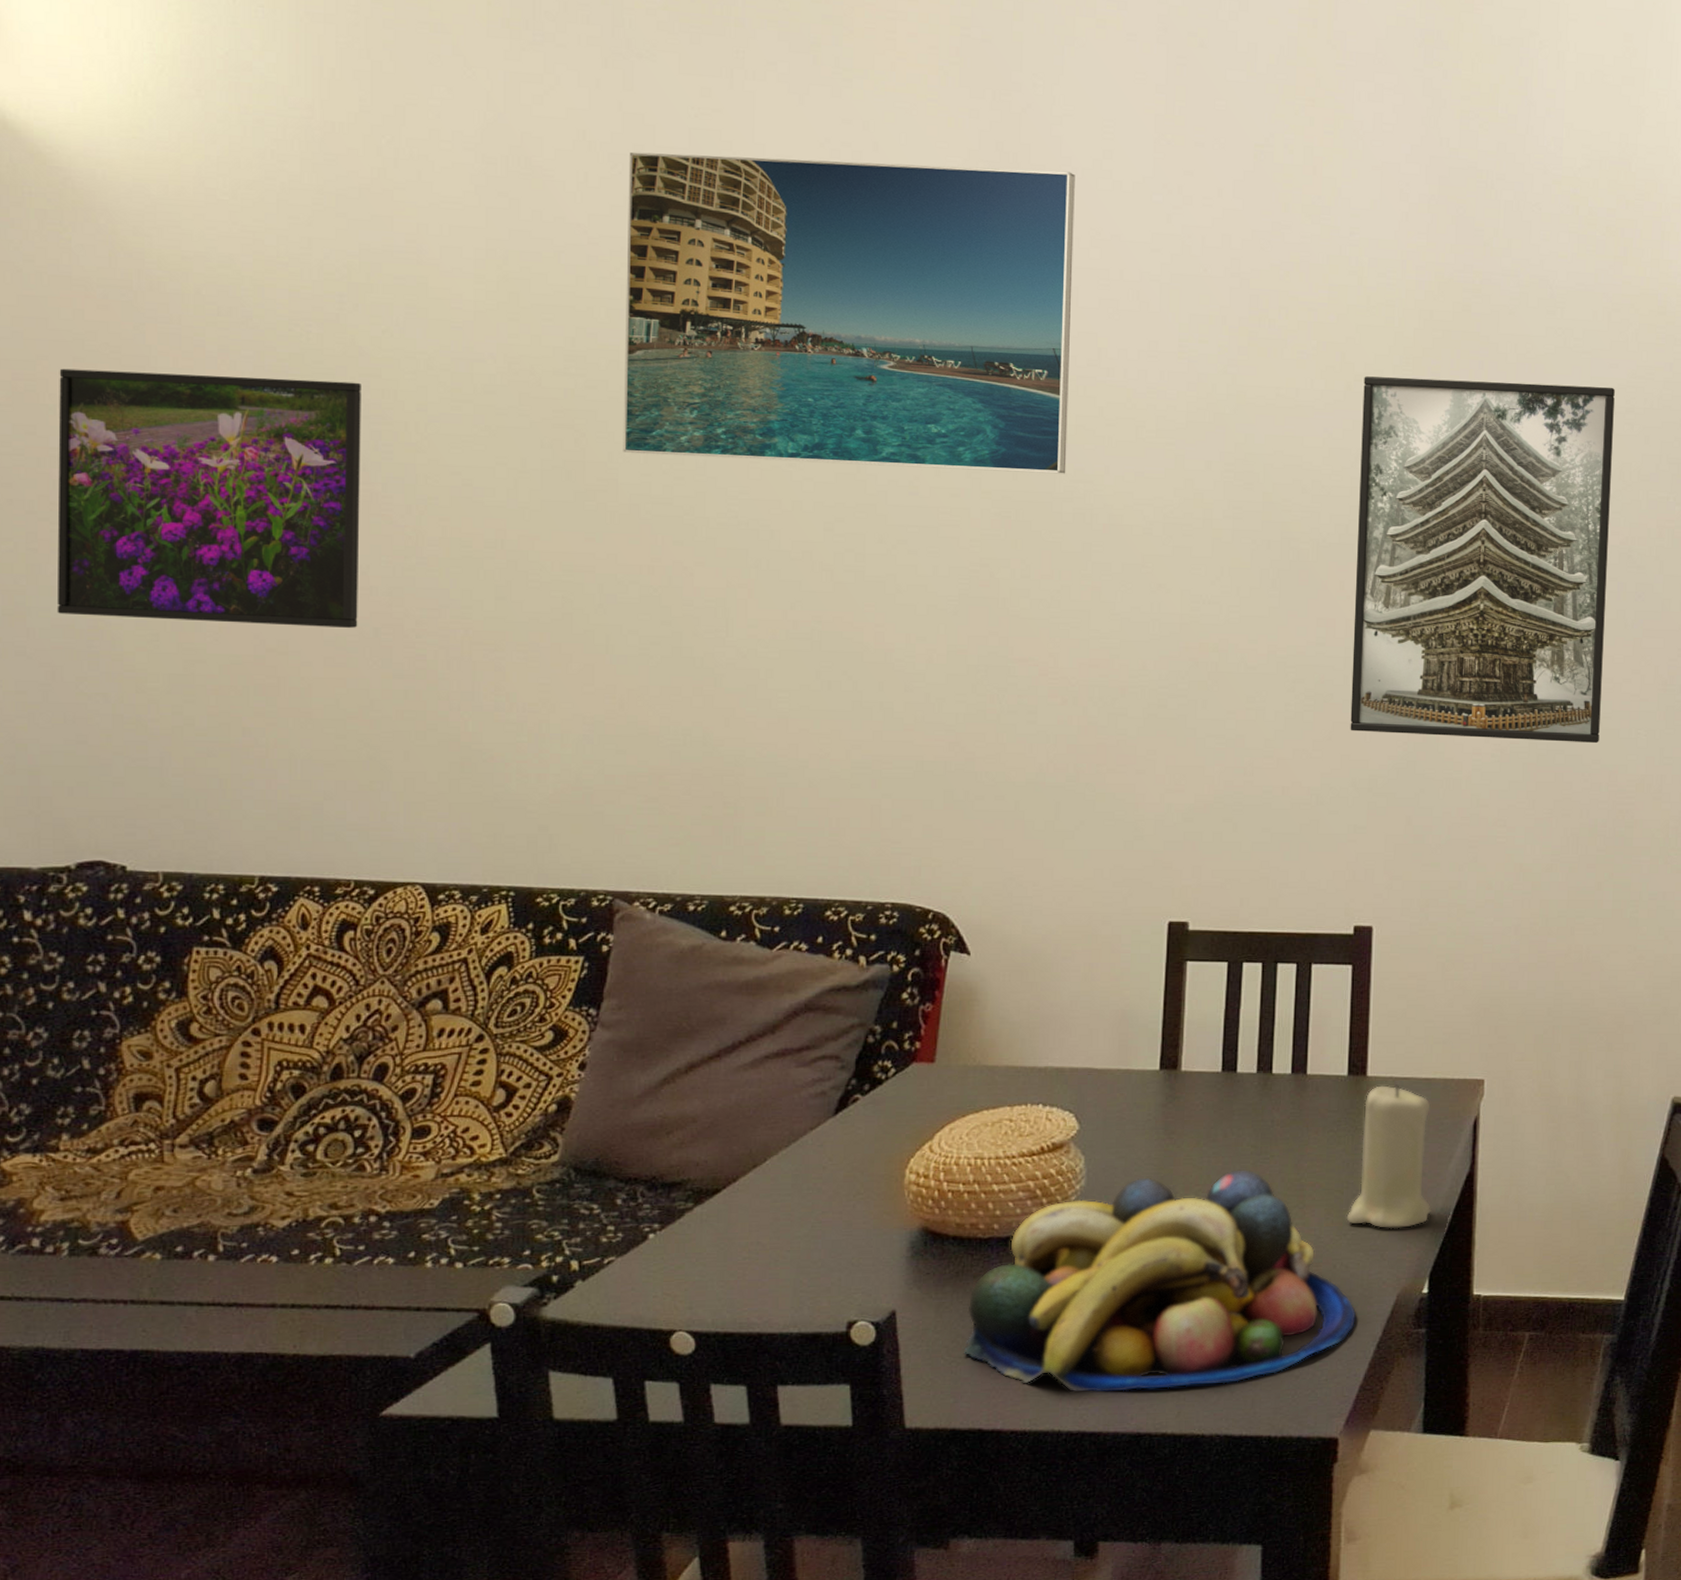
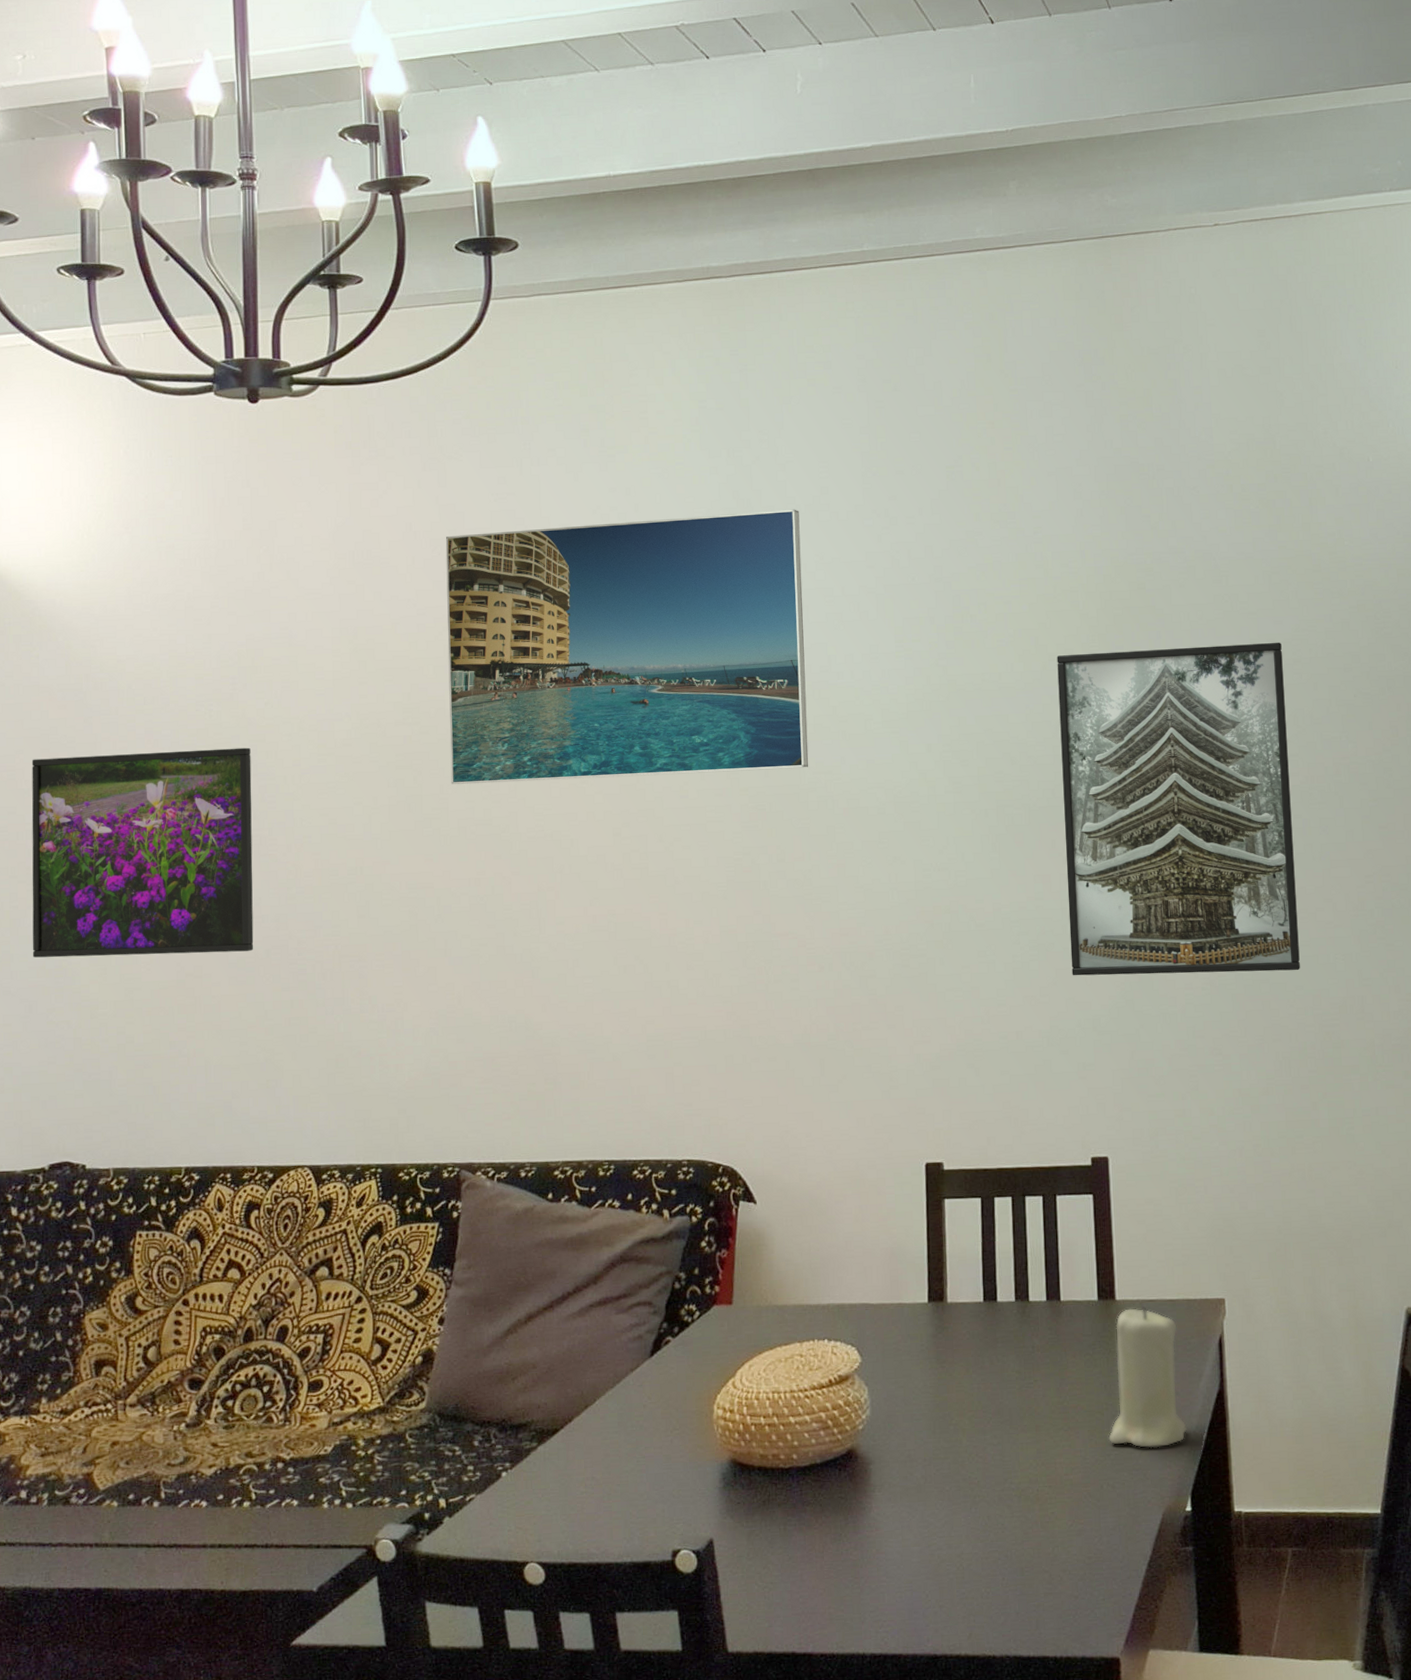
fruit bowl: present [964,1169,1357,1393] -> none [774,1394,1126,1616]

